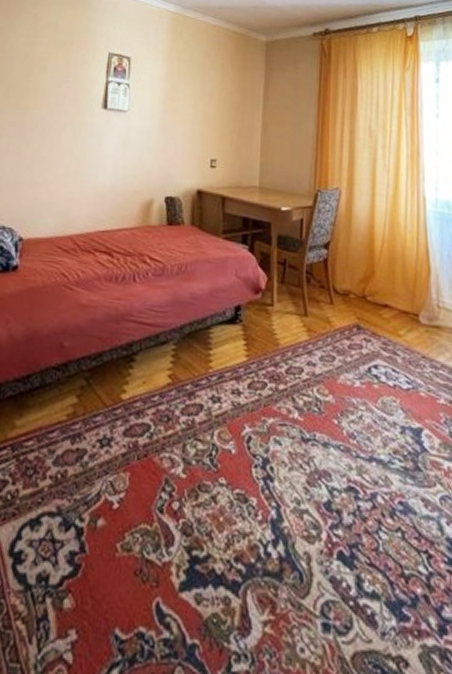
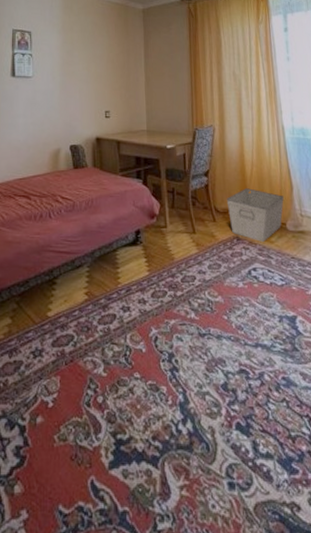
storage bin: none [348,267,418,334] -> present [226,188,284,242]

